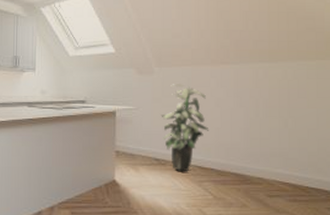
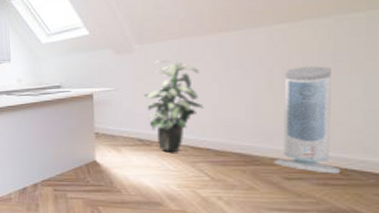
air purifier: none [260,100,305,191] -> present [273,66,341,174]

